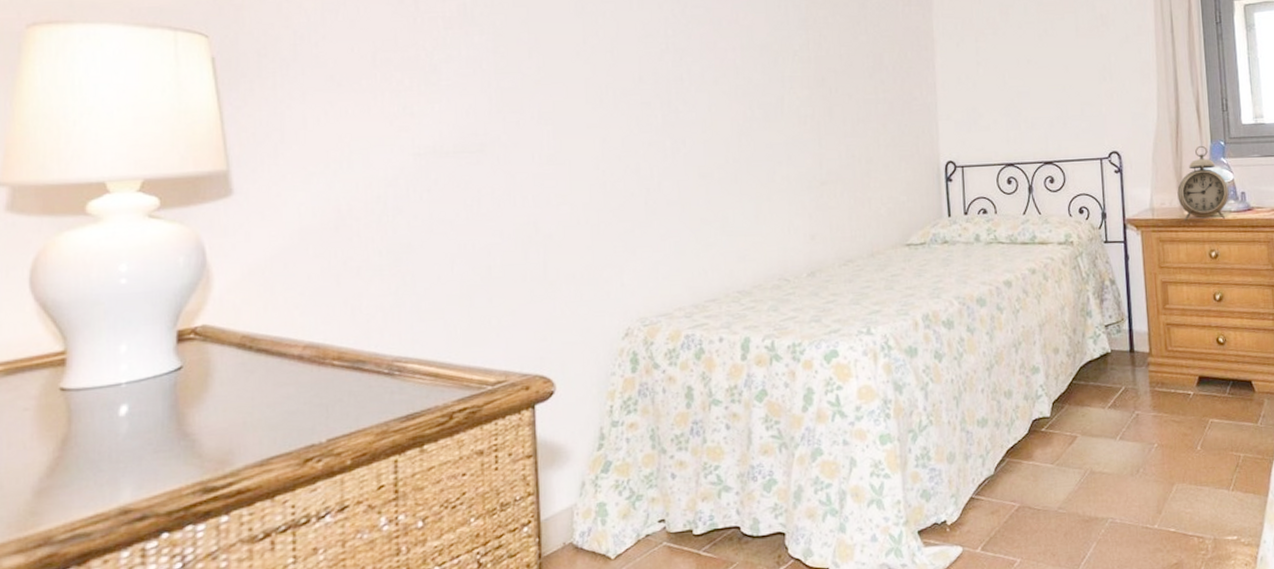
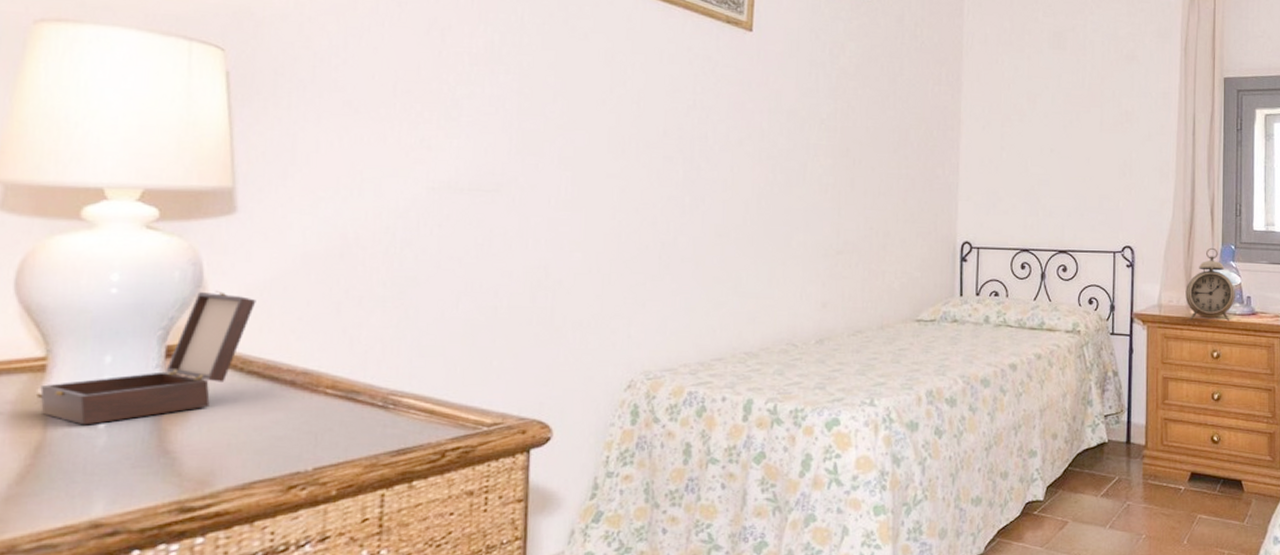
jewelry box: none [62,272,259,415] -> present [40,290,256,425]

